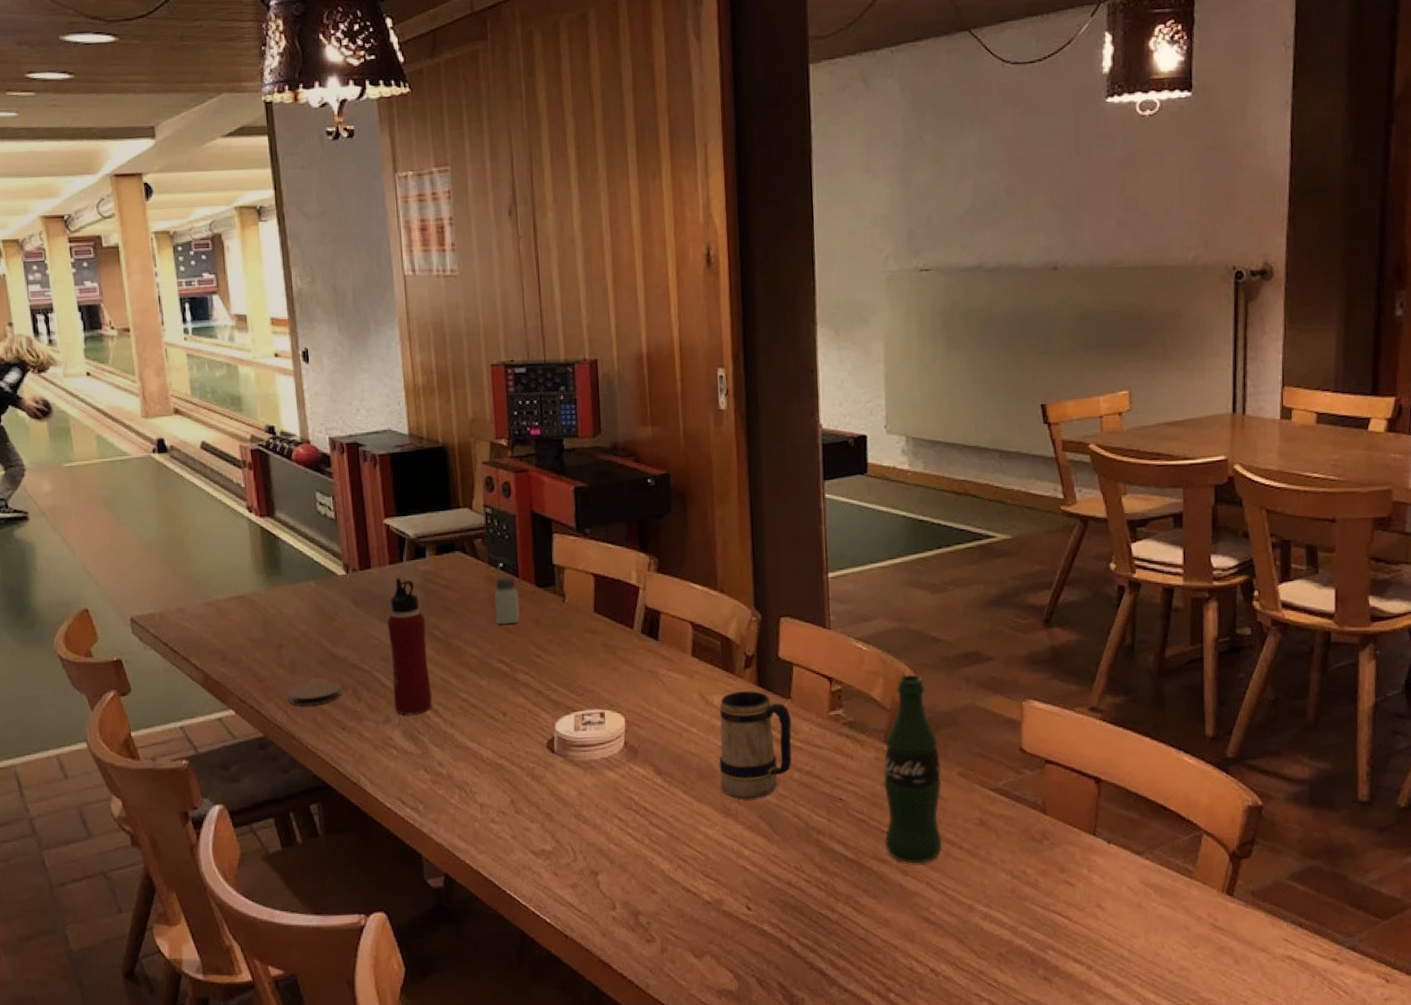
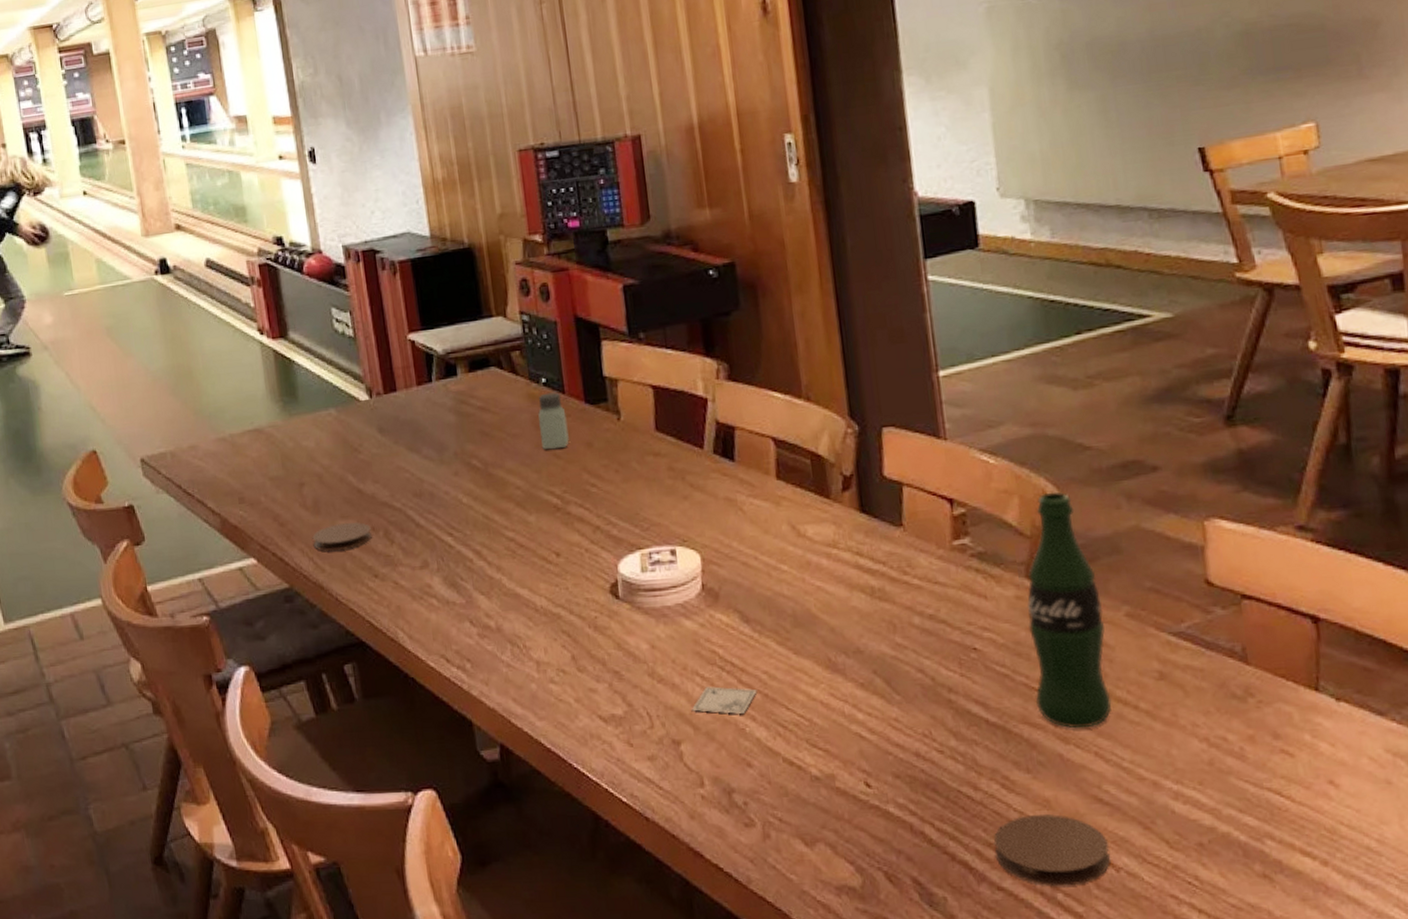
water bottle: present [387,578,432,715] -> none [418,400,475,559]
hazard label: none [610,827,664,850] -> present [692,686,757,714]
beer mug: present [719,691,793,799] -> none [814,518,910,650]
coaster: none [844,931,932,988] -> present [993,814,1110,887]

